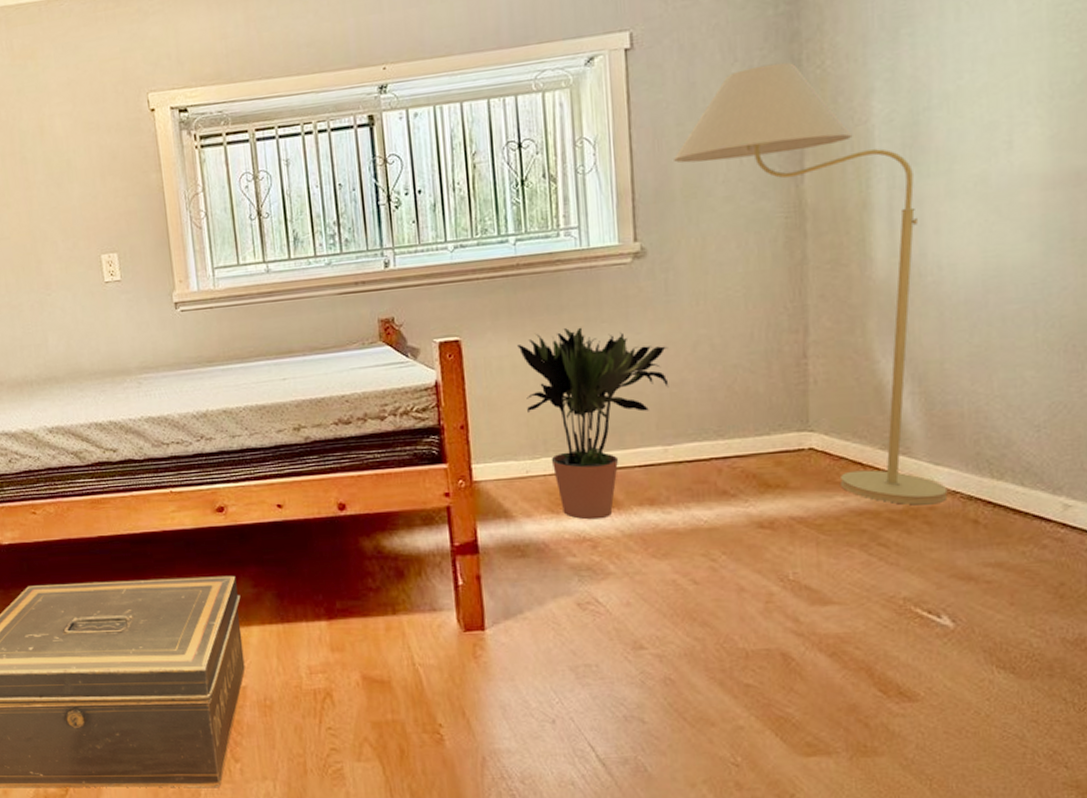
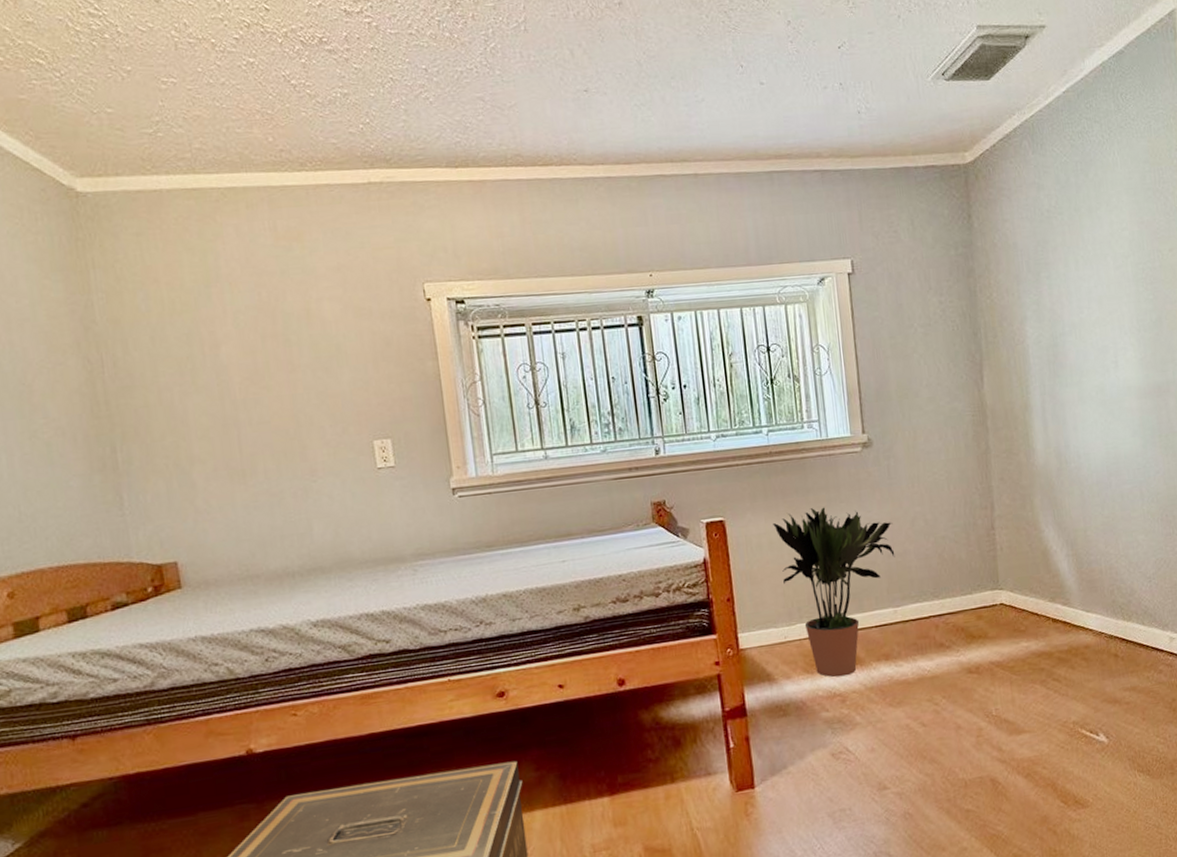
floor lamp: present [674,62,948,505] -> none [889,292,1097,646]

